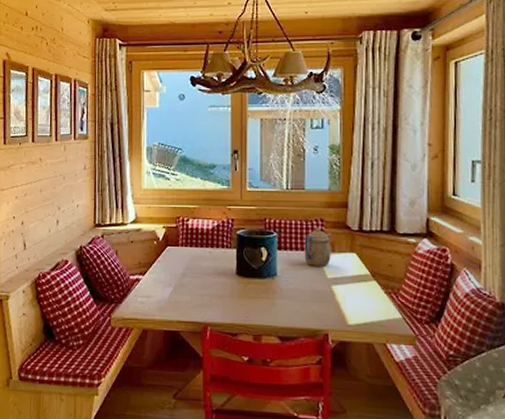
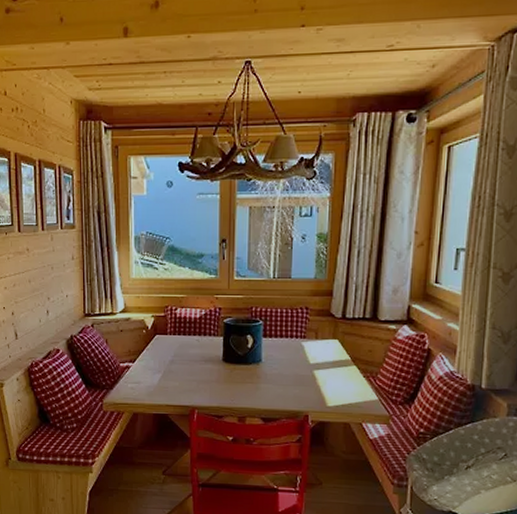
teapot: present [304,227,331,266] -> none [288,315,315,352]

